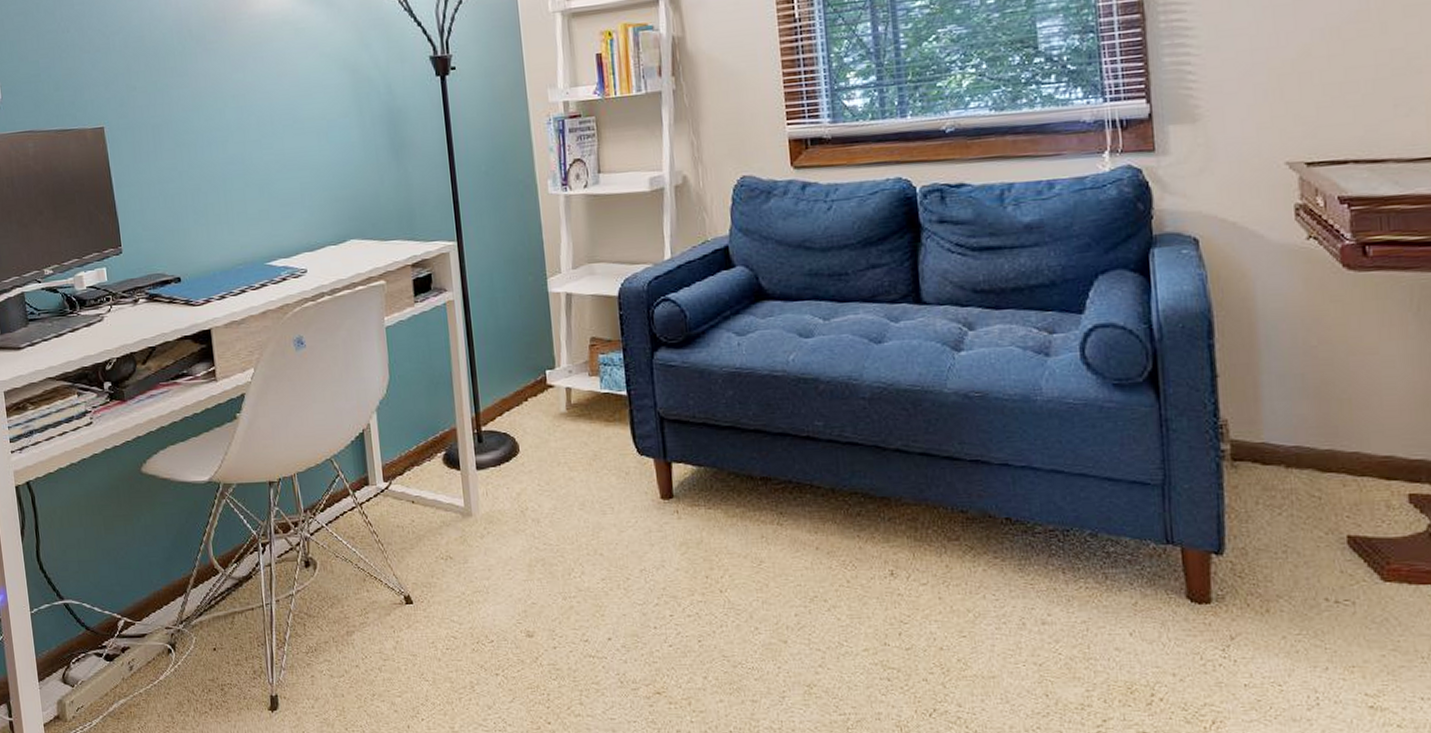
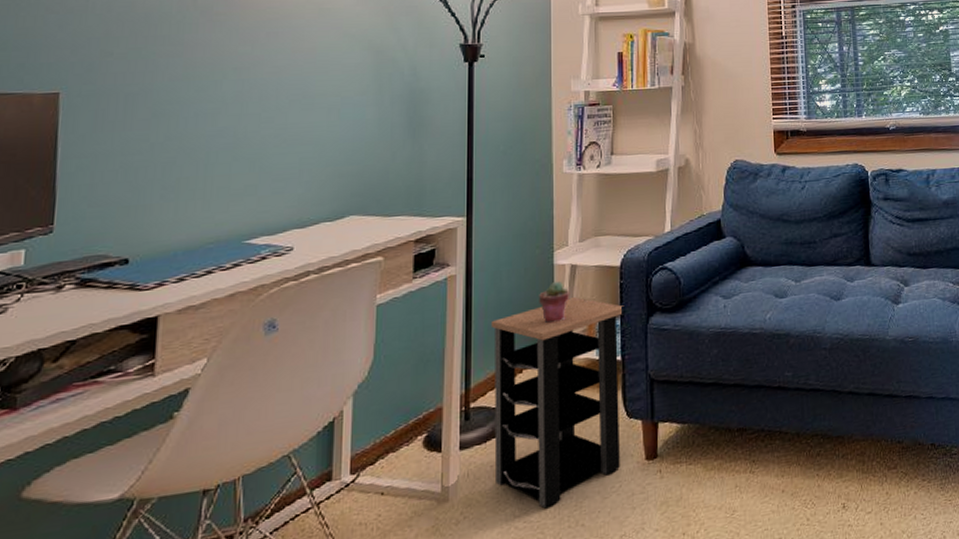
side table: none [492,327,635,534] -> present [490,297,624,509]
potted succulent: none [536,310,568,354] -> present [539,282,570,324]

